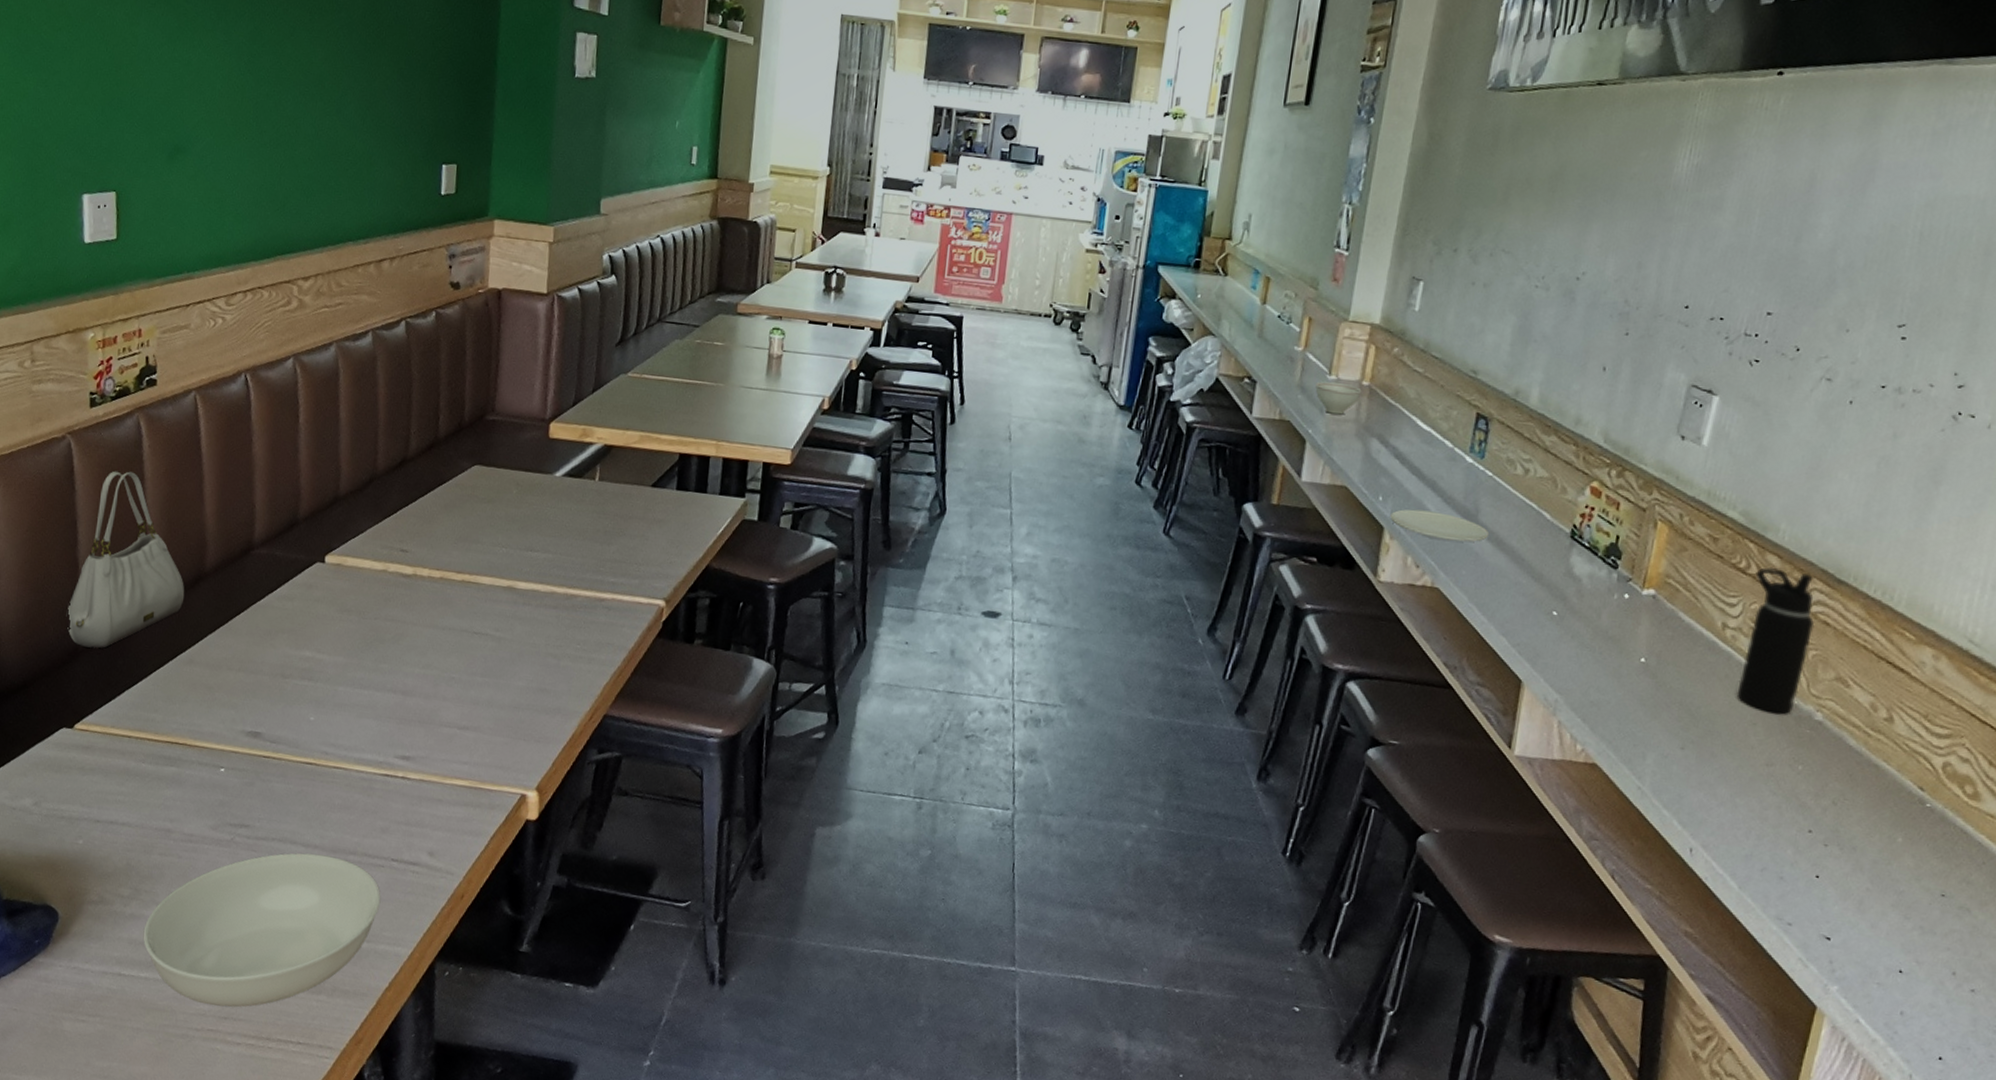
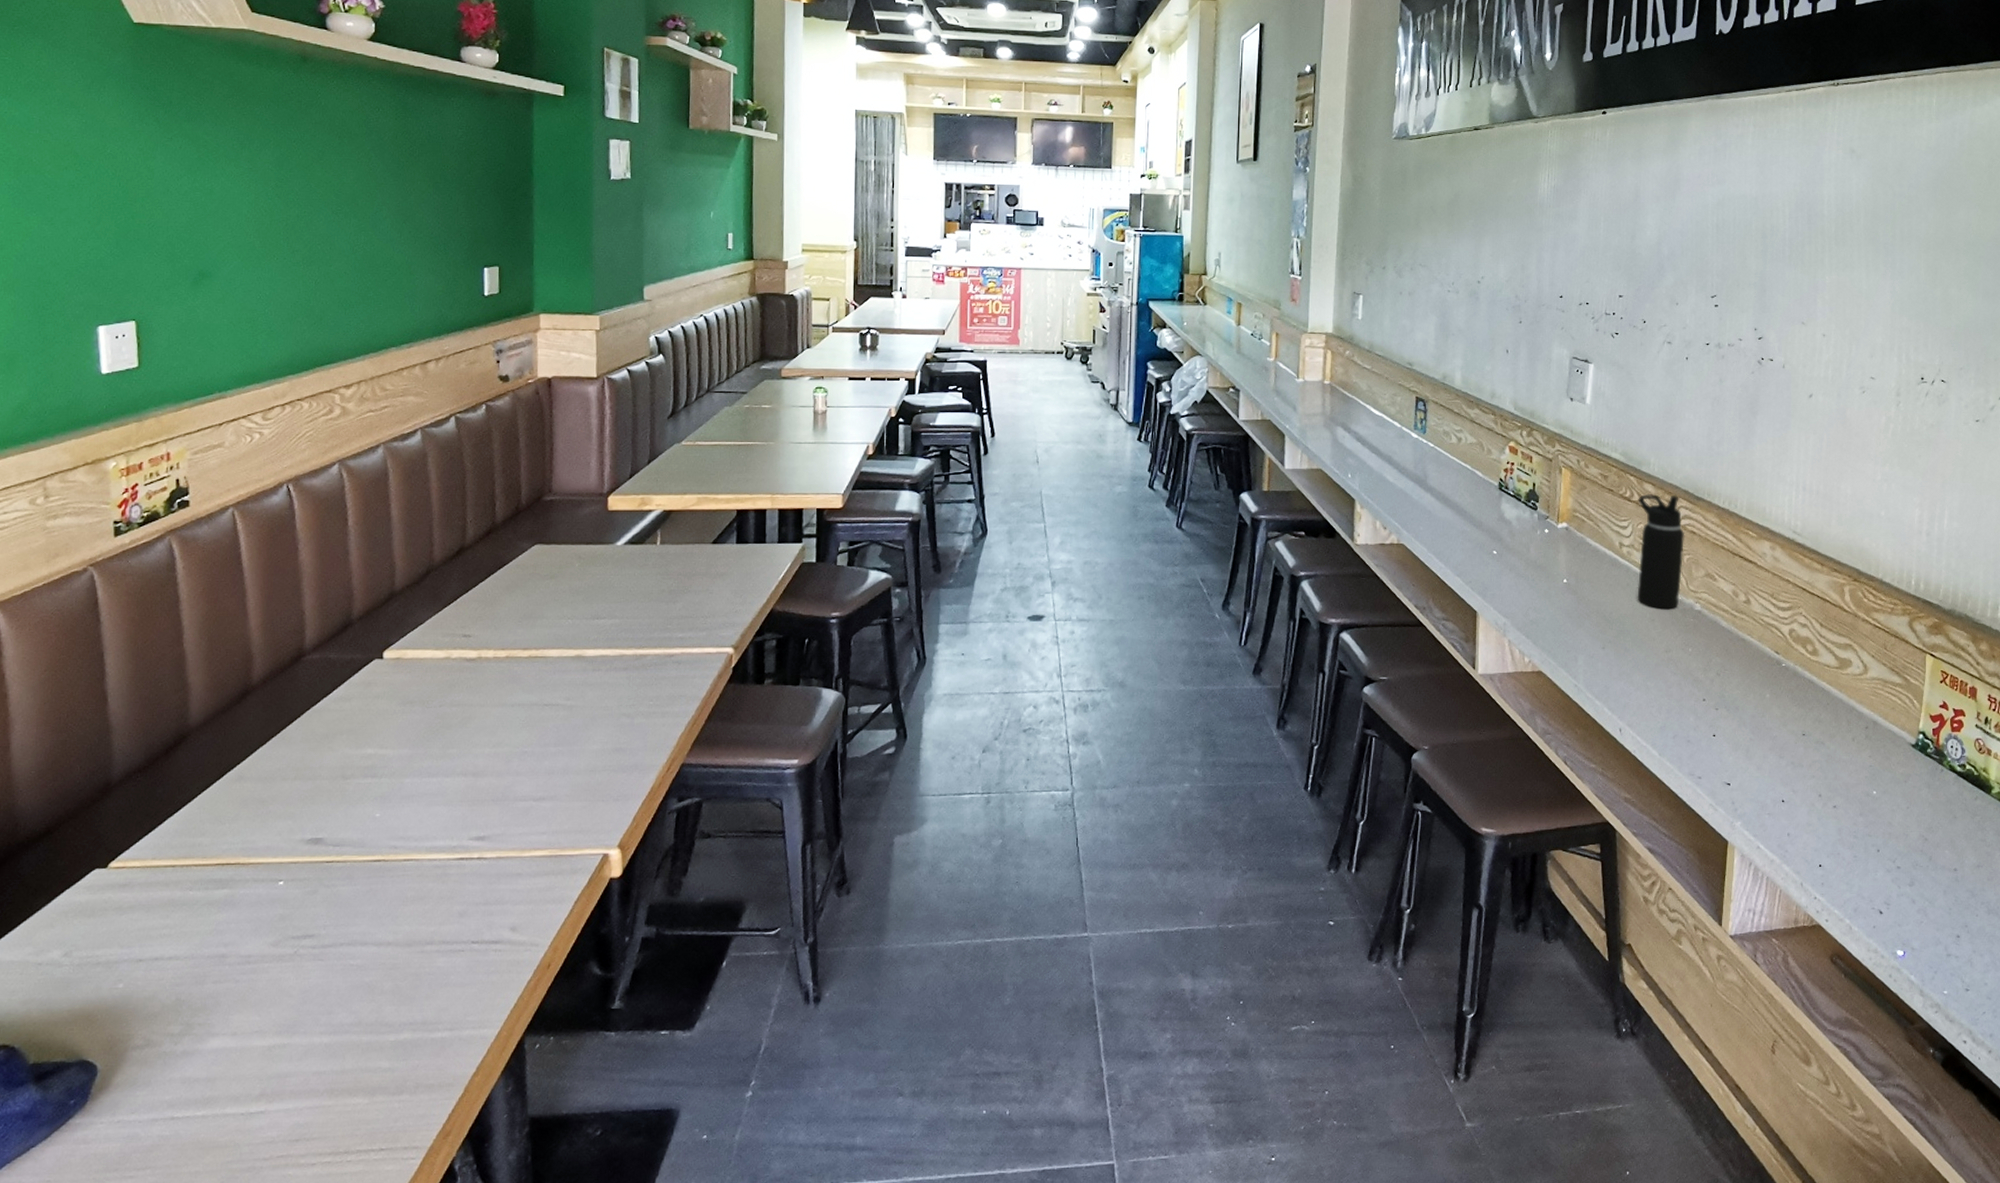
handbag: present [67,471,185,649] -> none [96,595,231,781]
bowl: present [142,853,381,1008] -> none [198,950,463,1131]
bowl: present [1315,381,1362,415] -> none [1287,384,1325,410]
plate: present [1390,509,1490,543] -> none [1359,481,1437,505]

